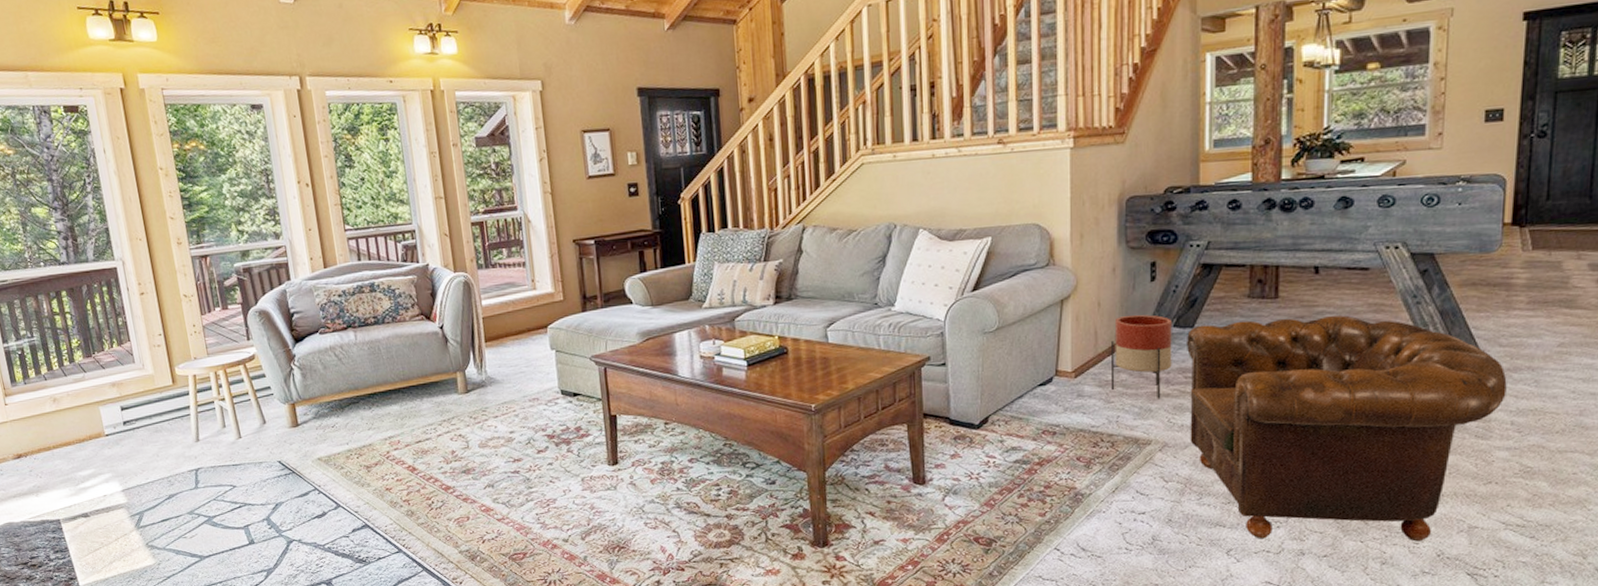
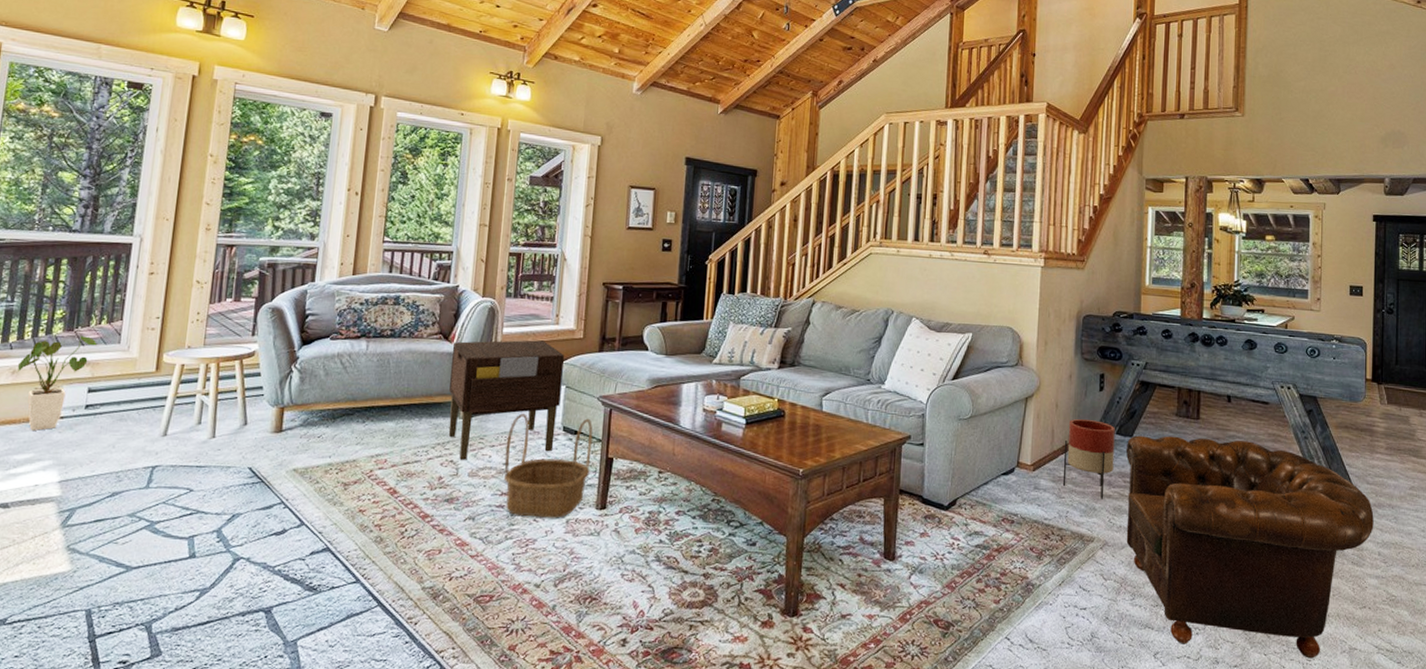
house plant: none [56,359,116,449] -> present [18,334,97,431]
nightstand: none [437,308,555,433] -> present [448,340,564,460]
basket: none [508,379,596,479] -> present [504,413,593,518]

